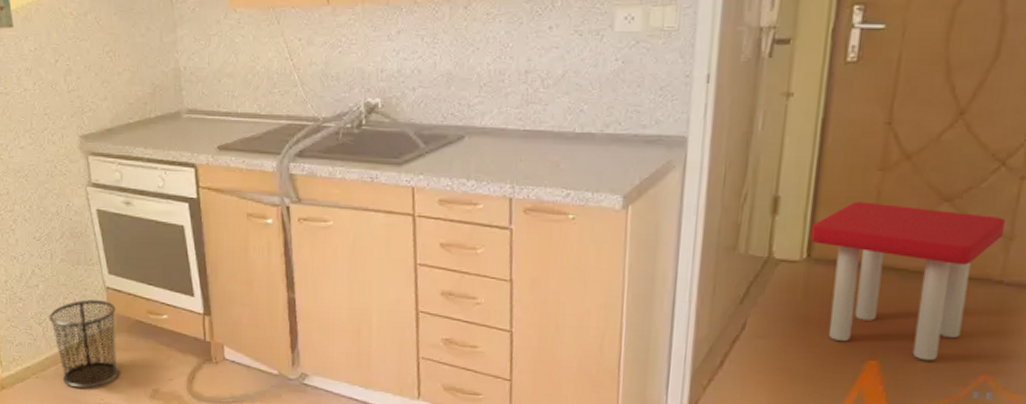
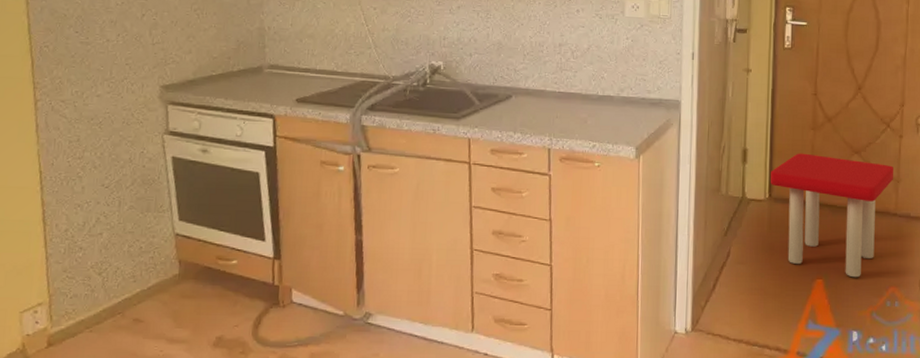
waste bin: present [49,299,119,389] -> none [110,247,184,340]

